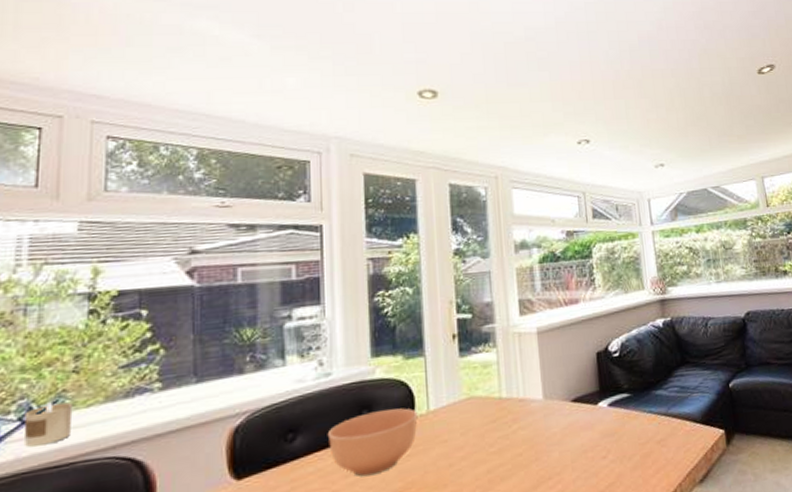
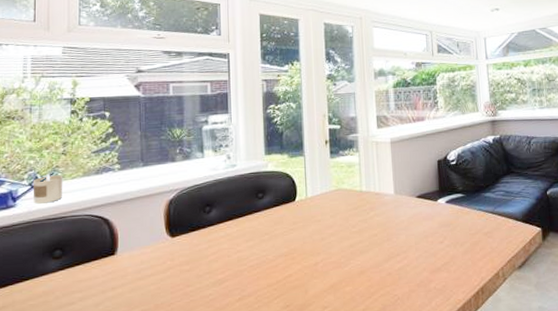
bowl: present [327,407,418,477] -> none [233,194,299,242]

